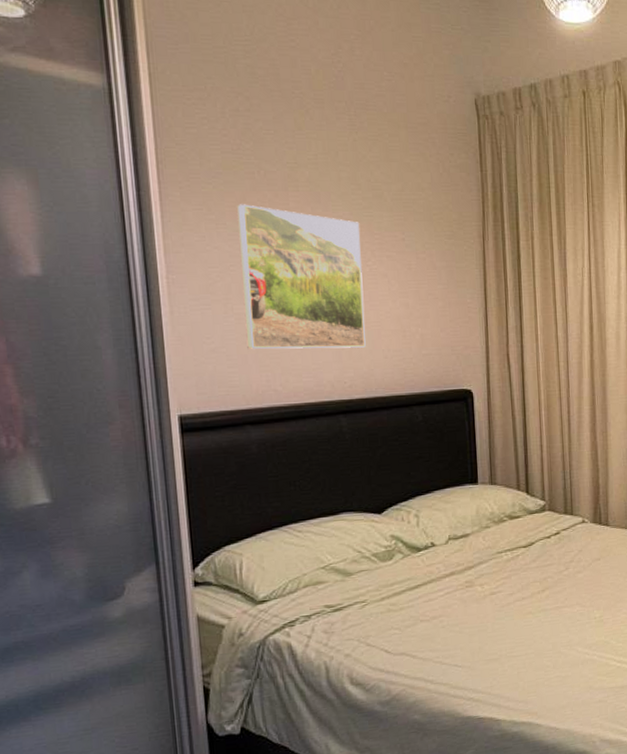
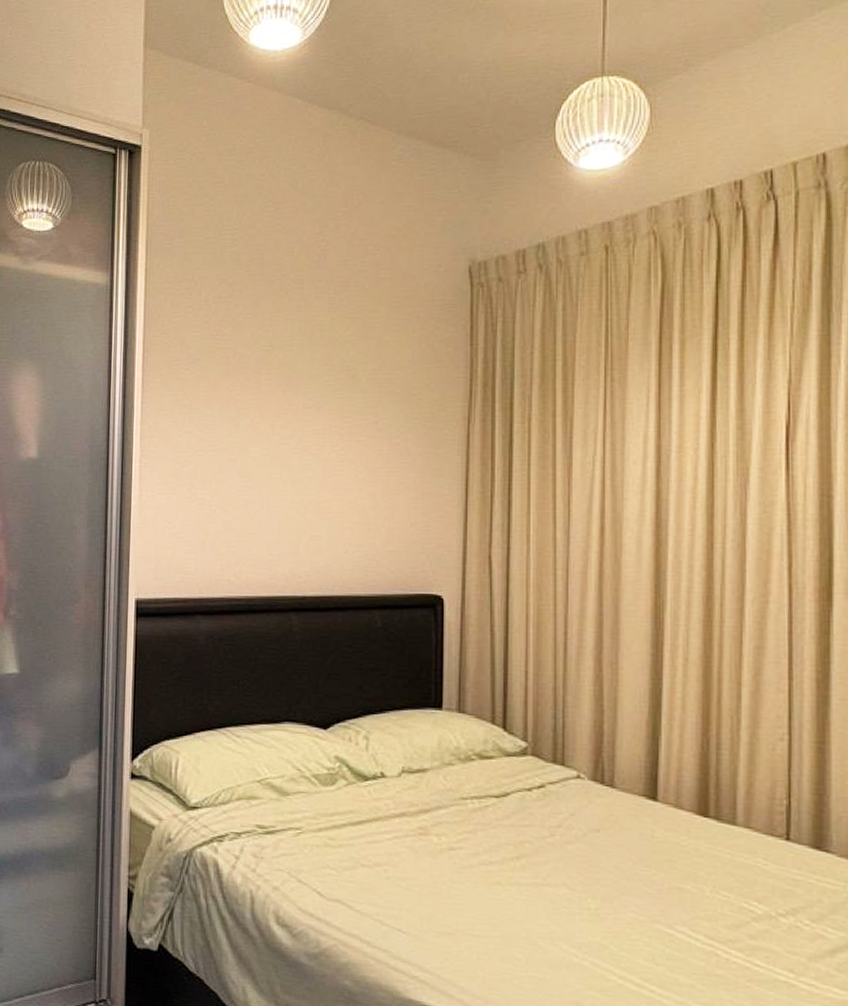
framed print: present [237,204,366,349] -> none [206,388,330,540]

